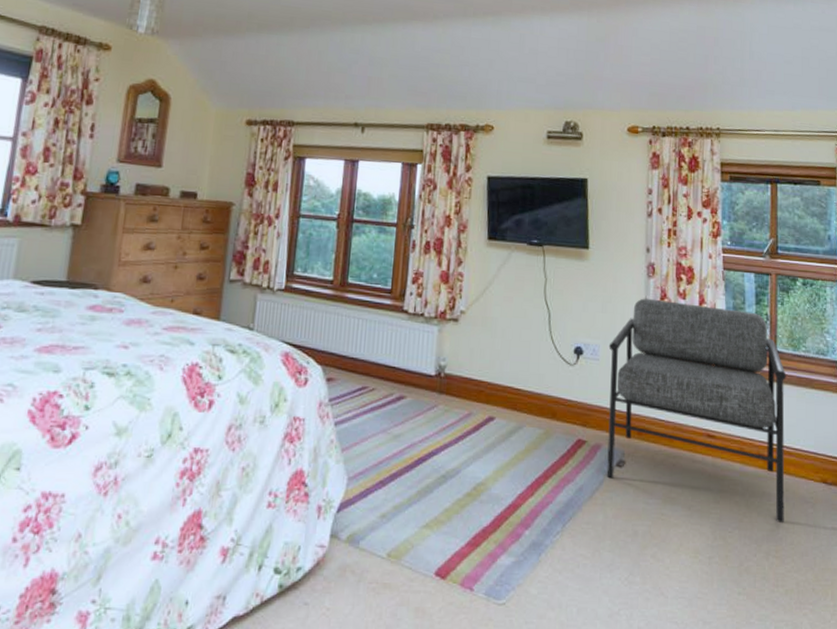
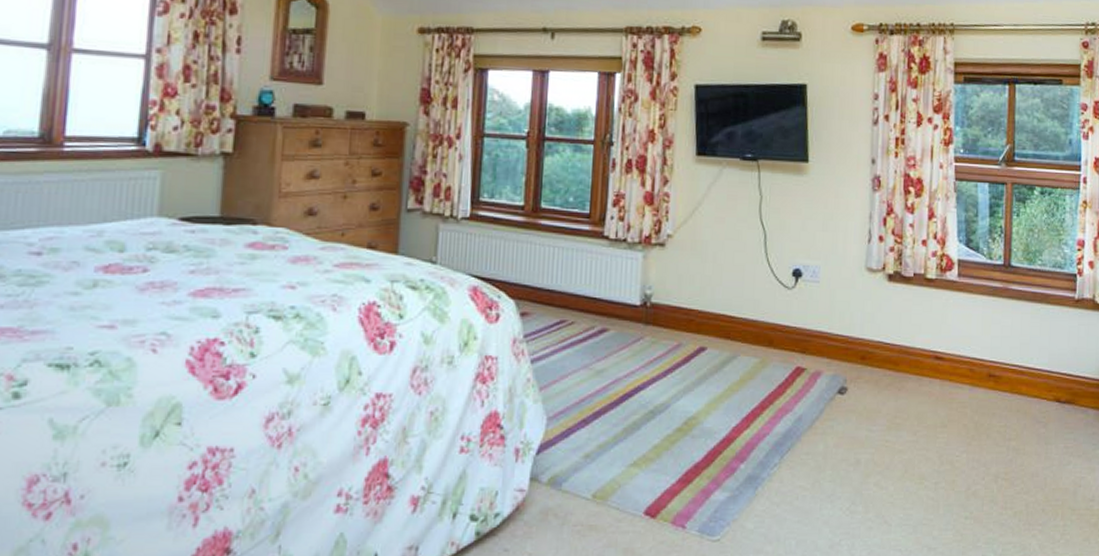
armchair: present [606,298,787,524] -> none [827,214,1021,445]

